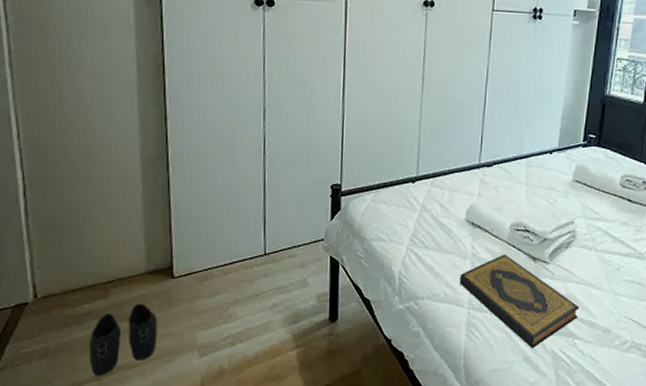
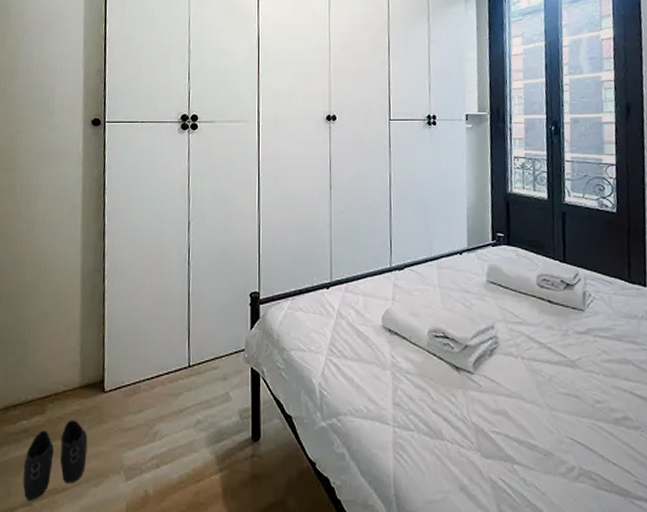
hardback book: present [459,254,580,349] -> none [381,363,514,476]

